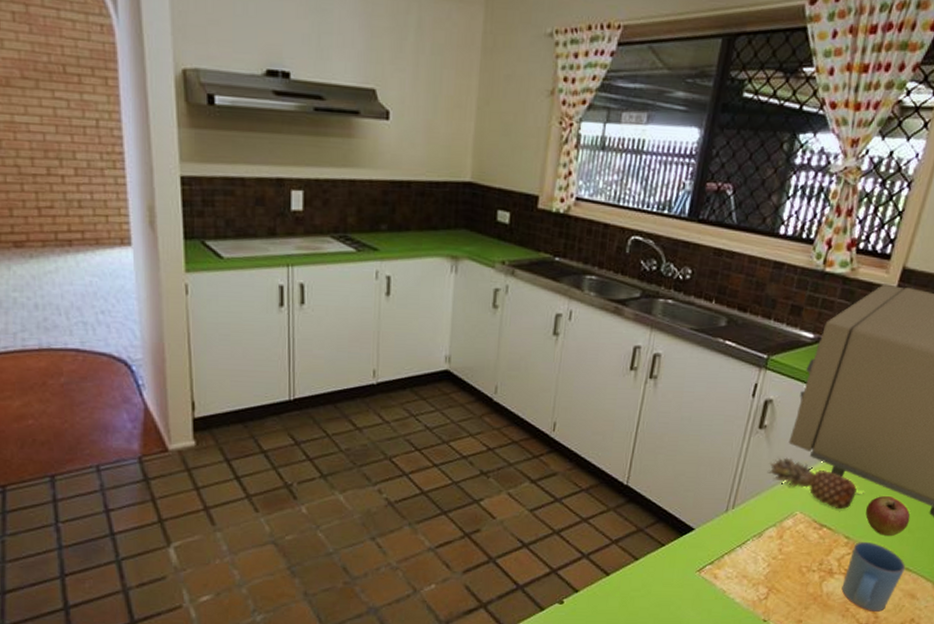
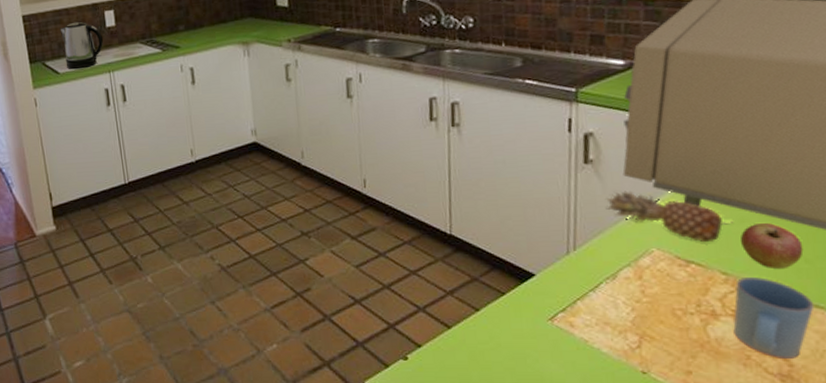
kettle: none [230,196,286,257] -> present [60,21,104,70]

